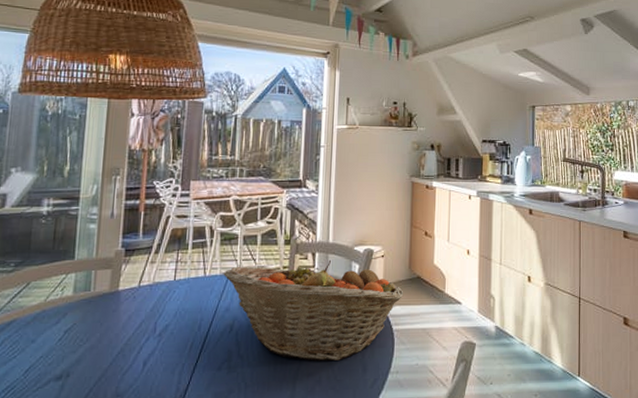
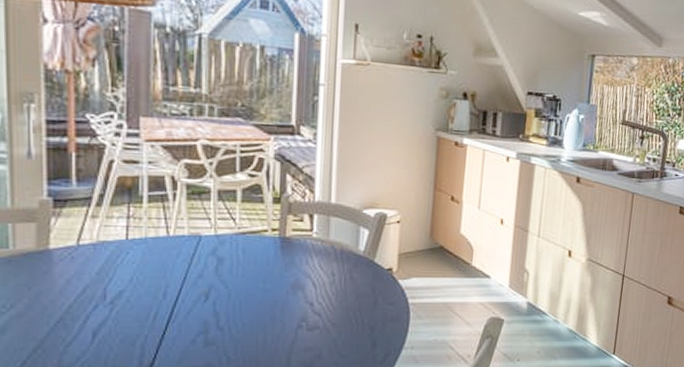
fruit basket: present [223,261,404,361] -> none [193,224,423,335]

